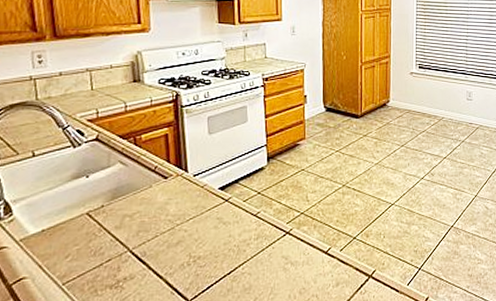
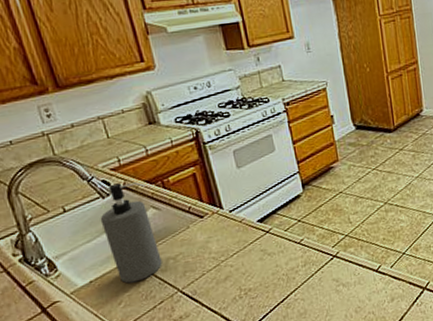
soap dispenser: none [66,135,118,237] -> present [100,182,162,284]

